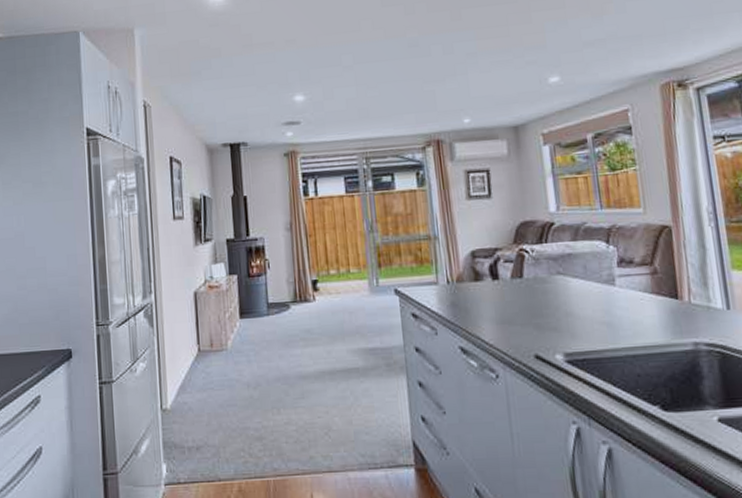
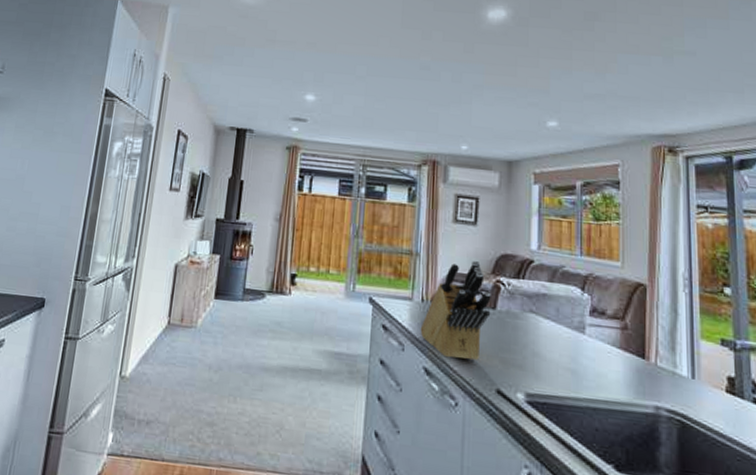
knife block: none [450,233,519,334] -> present [420,260,491,361]

